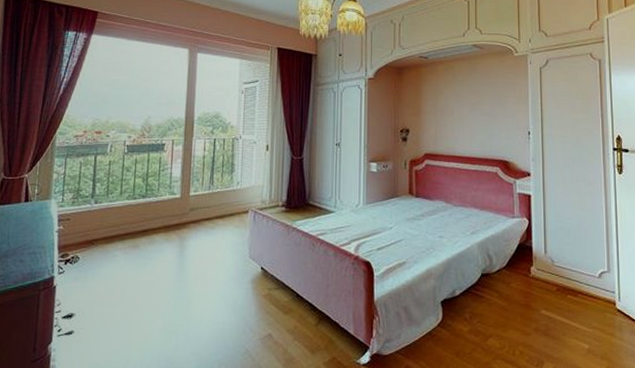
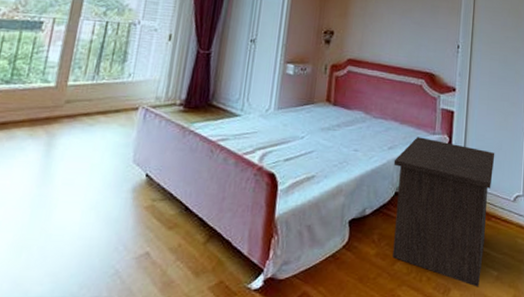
nightstand: none [477,221,576,360] -> present [393,137,495,287]

